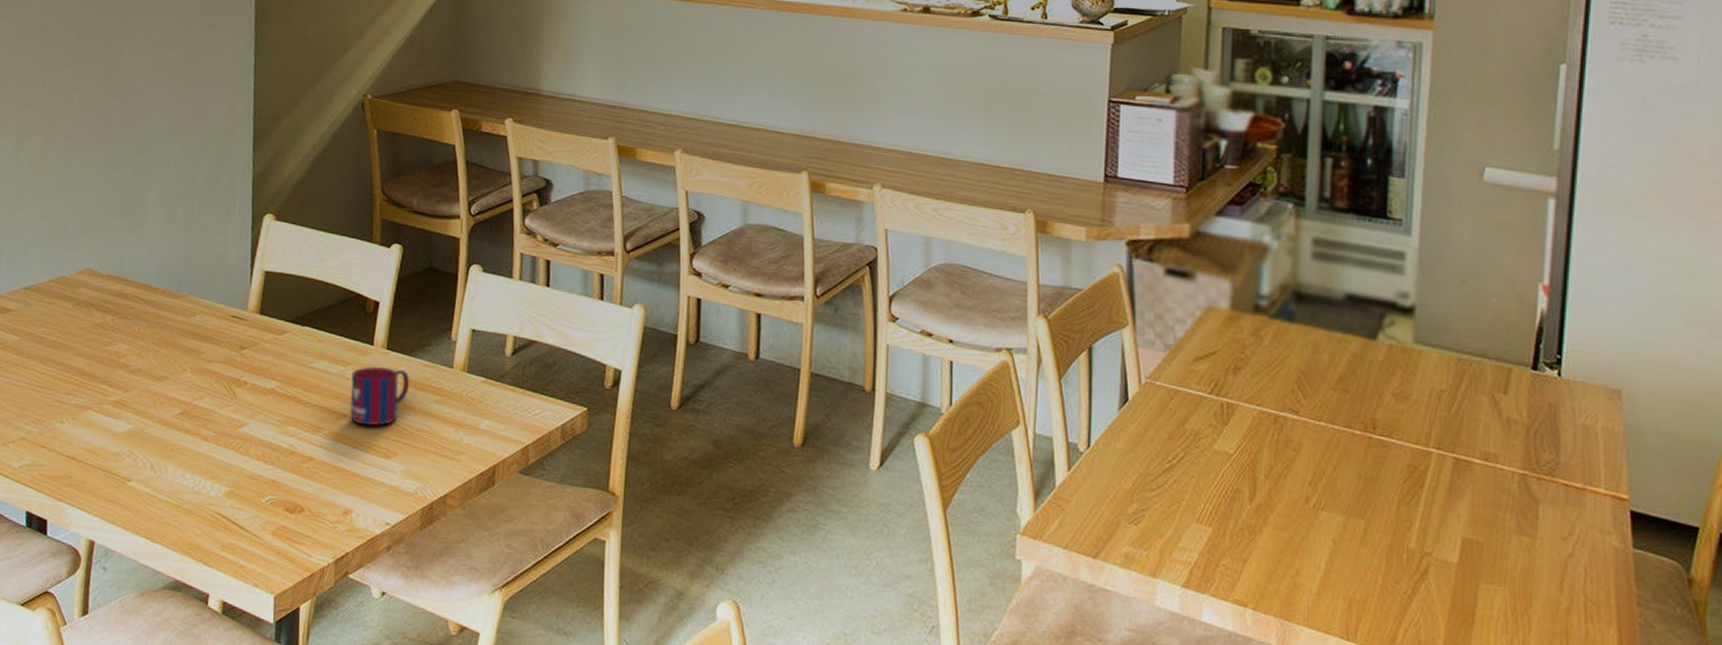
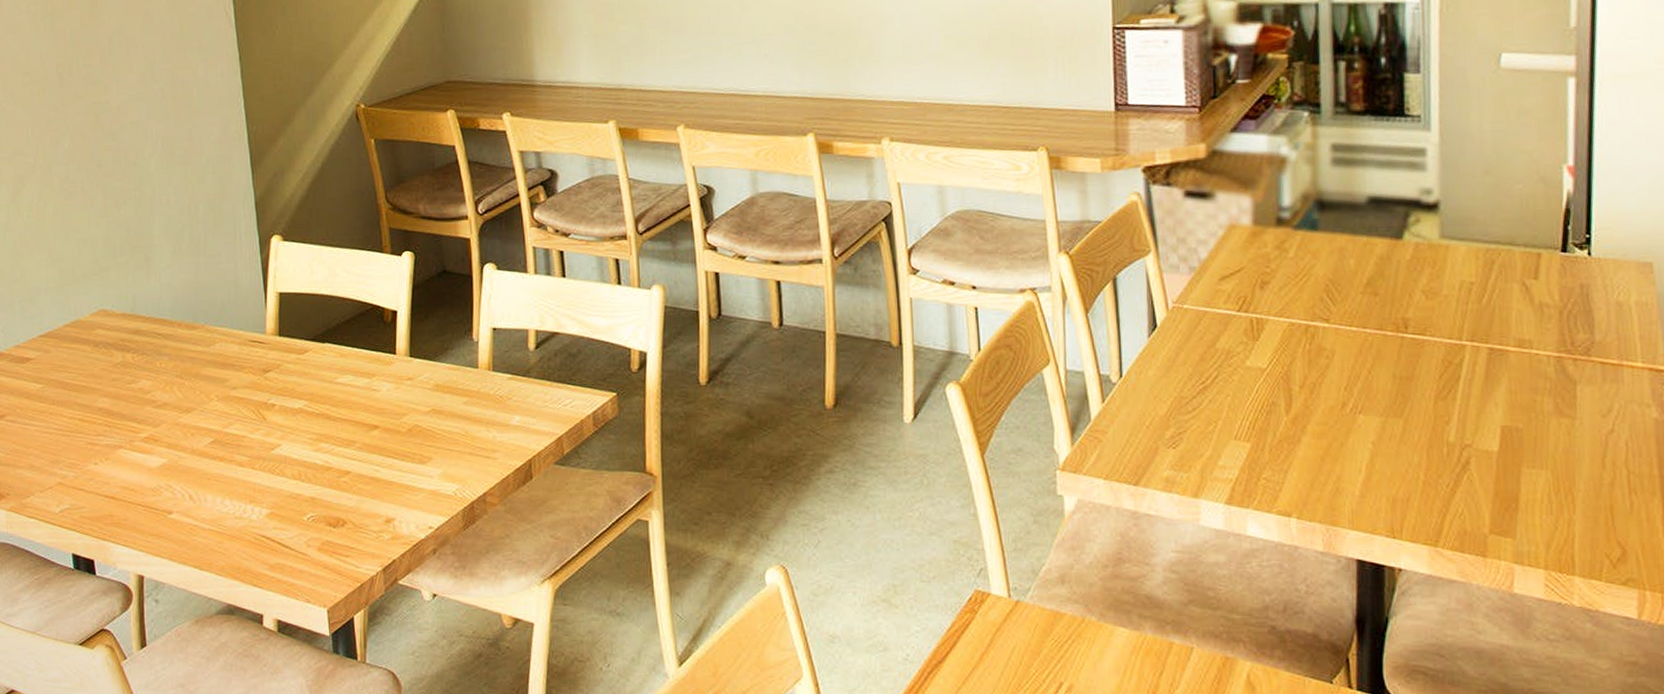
mug: present [350,366,410,426] -> none [378,374,437,434]

